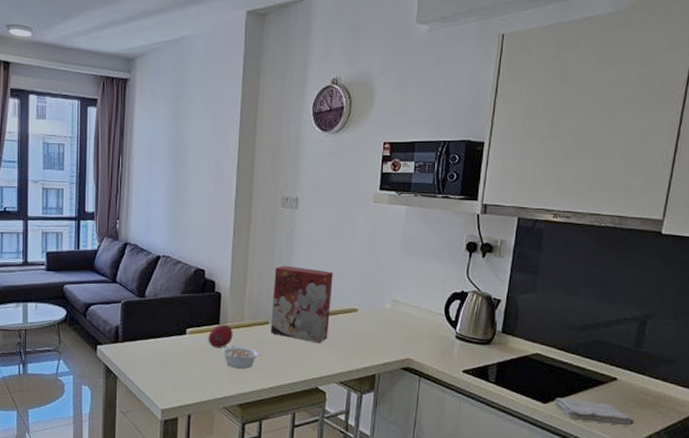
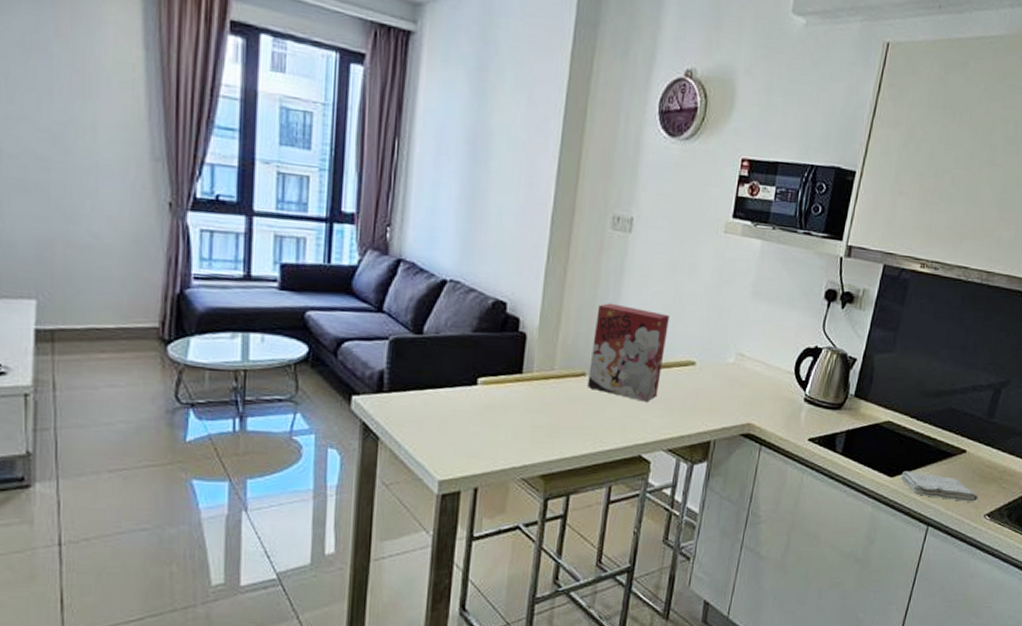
fruit: present [208,324,233,348] -> none [505,374,539,404]
legume: present [222,347,262,369] -> none [523,403,575,431]

